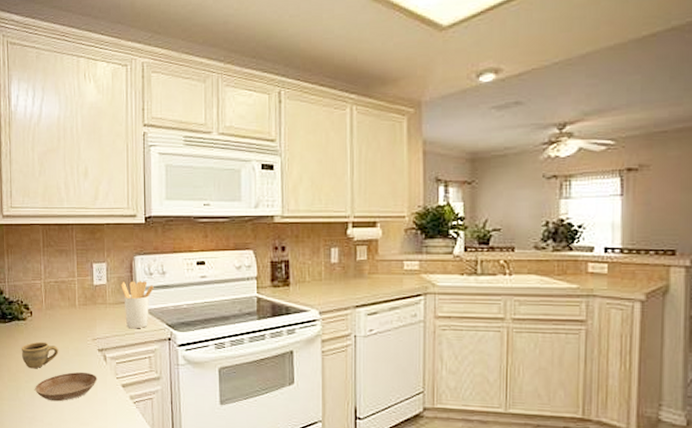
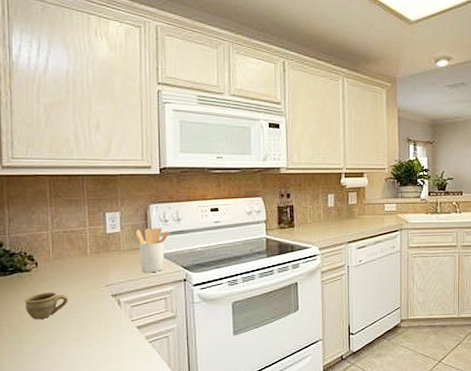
saucer: present [35,371,97,402] -> none [41,318,111,350]

